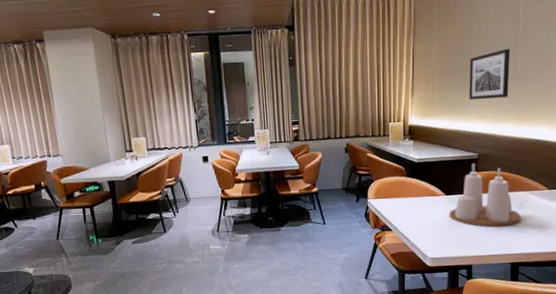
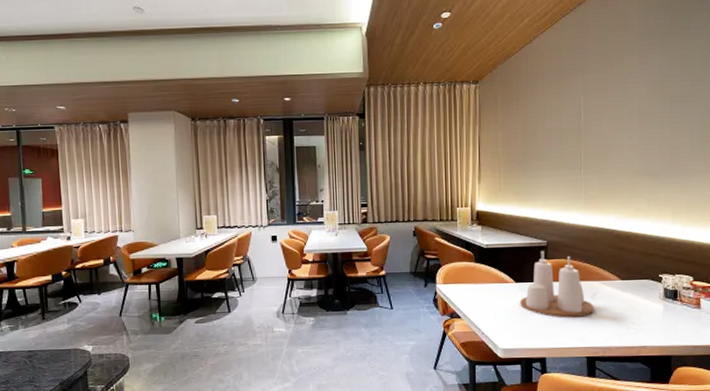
wall art: present [469,48,511,100] -> none [534,139,574,187]

